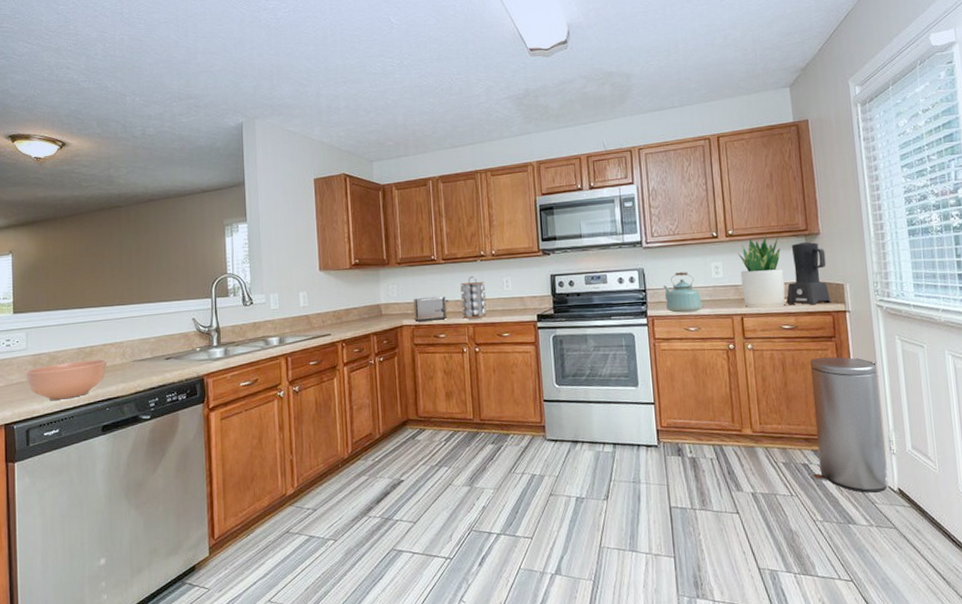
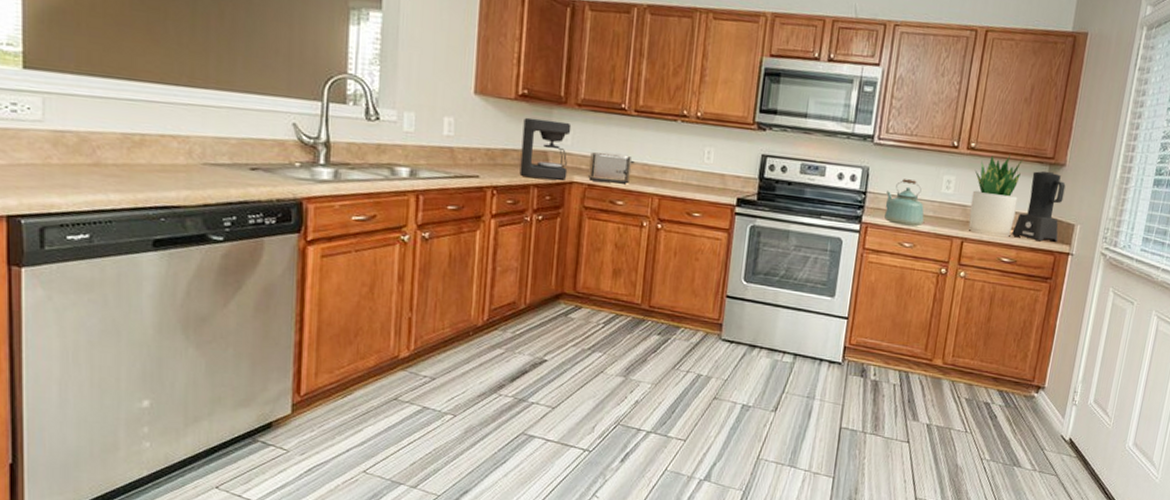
bowl: present [25,359,107,400] -> none [39,148,166,197]
coffee maker: none [358,278,398,329] -> present [519,117,572,180]
spice rack: present [460,275,488,320] -> none [648,137,683,191]
pedal bin: present [809,356,888,493] -> none [992,297,1084,440]

